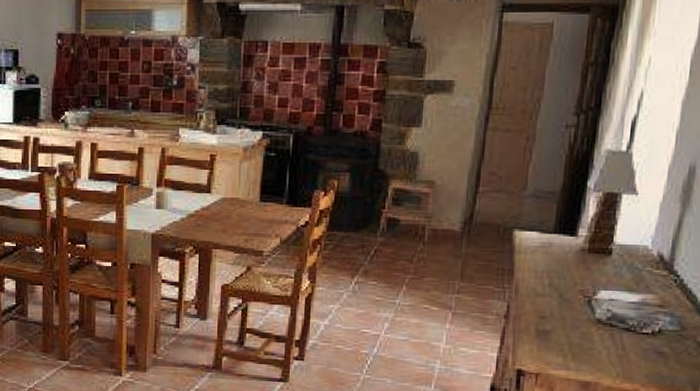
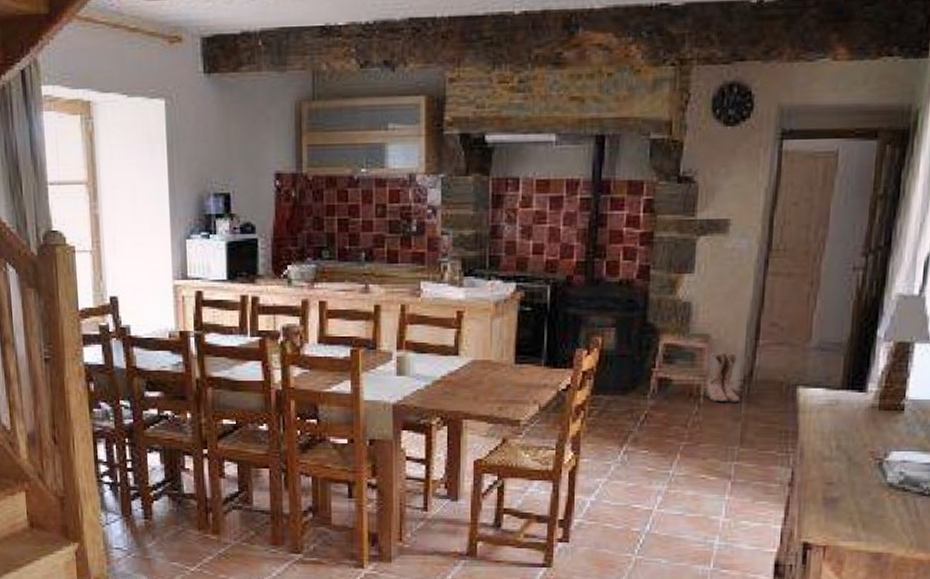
boots: none [429,196,461,242] -> present [705,352,740,402]

